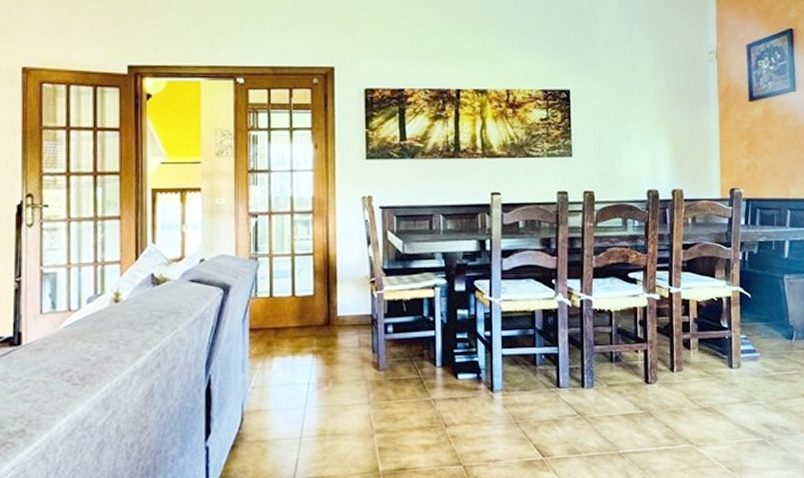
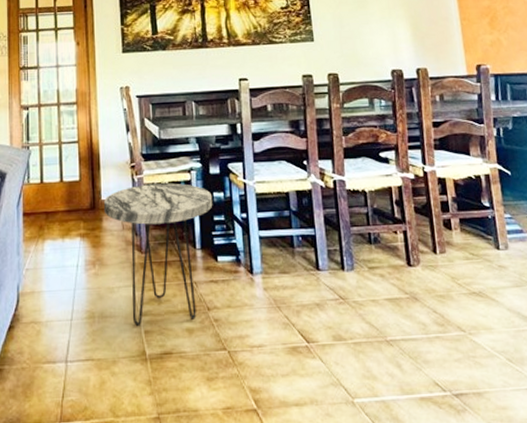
side table: none [339,299,456,443] -> present [103,183,213,326]

